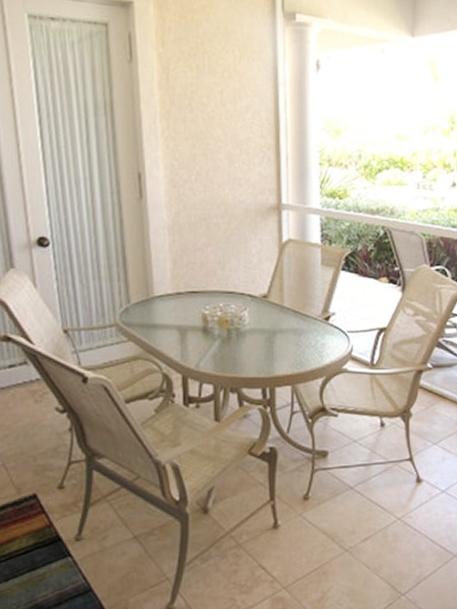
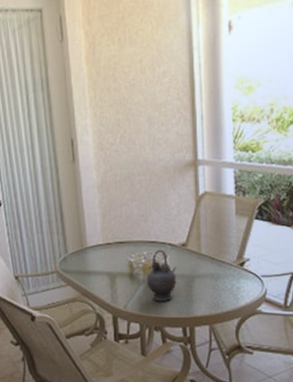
teapot: none [222,300,256,360] -> present [146,249,177,302]

